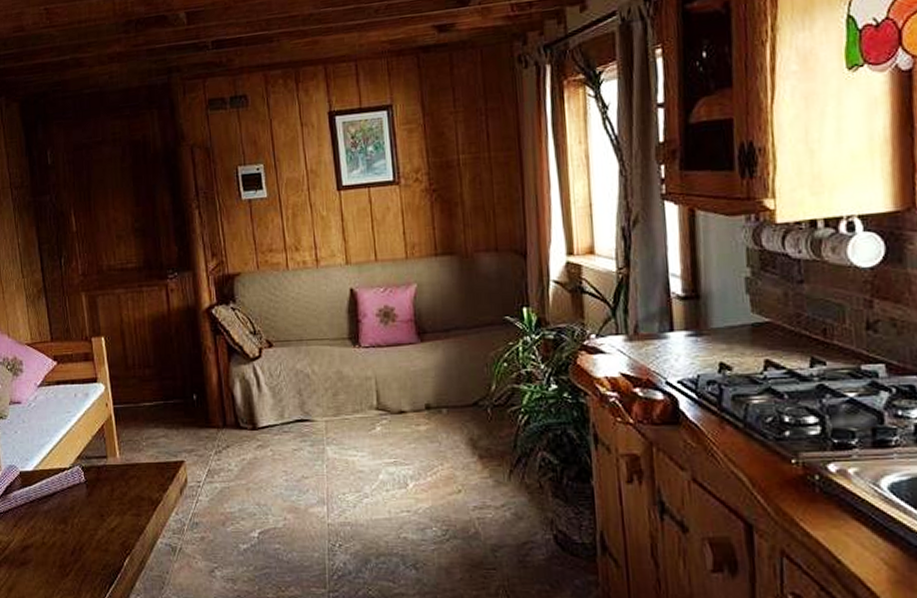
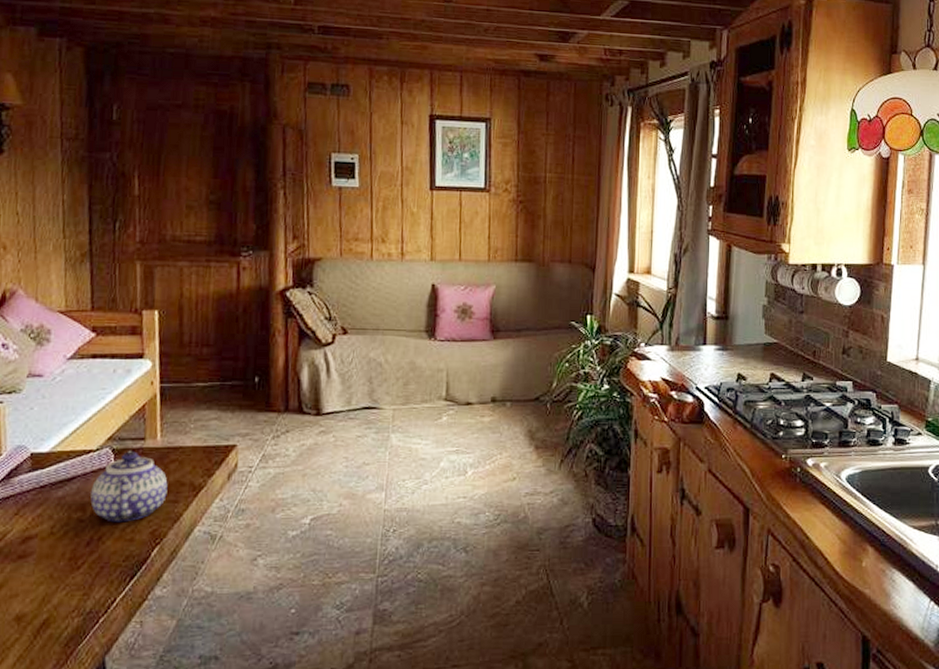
teapot: none [69,469,131,534] -> present [90,451,168,522]

